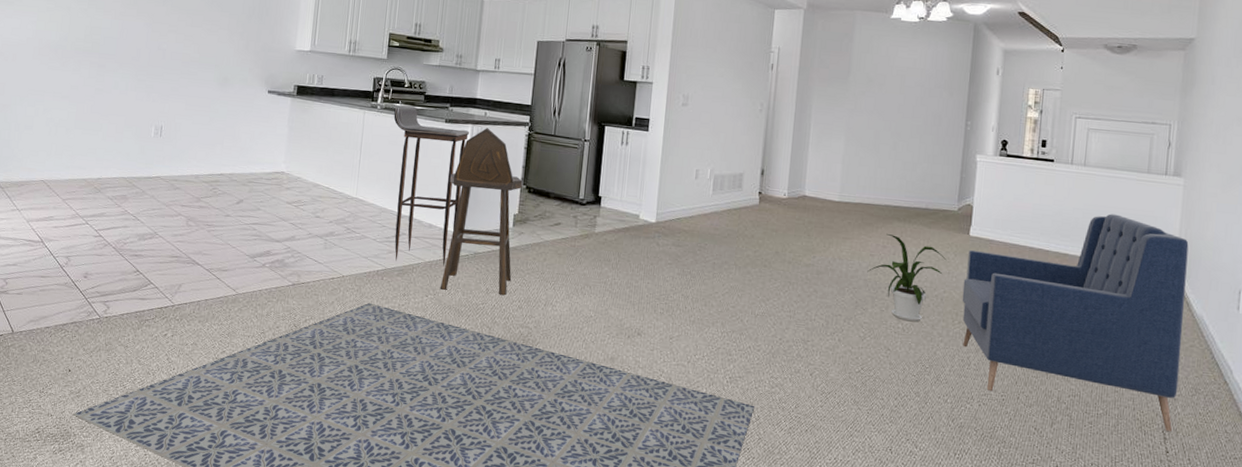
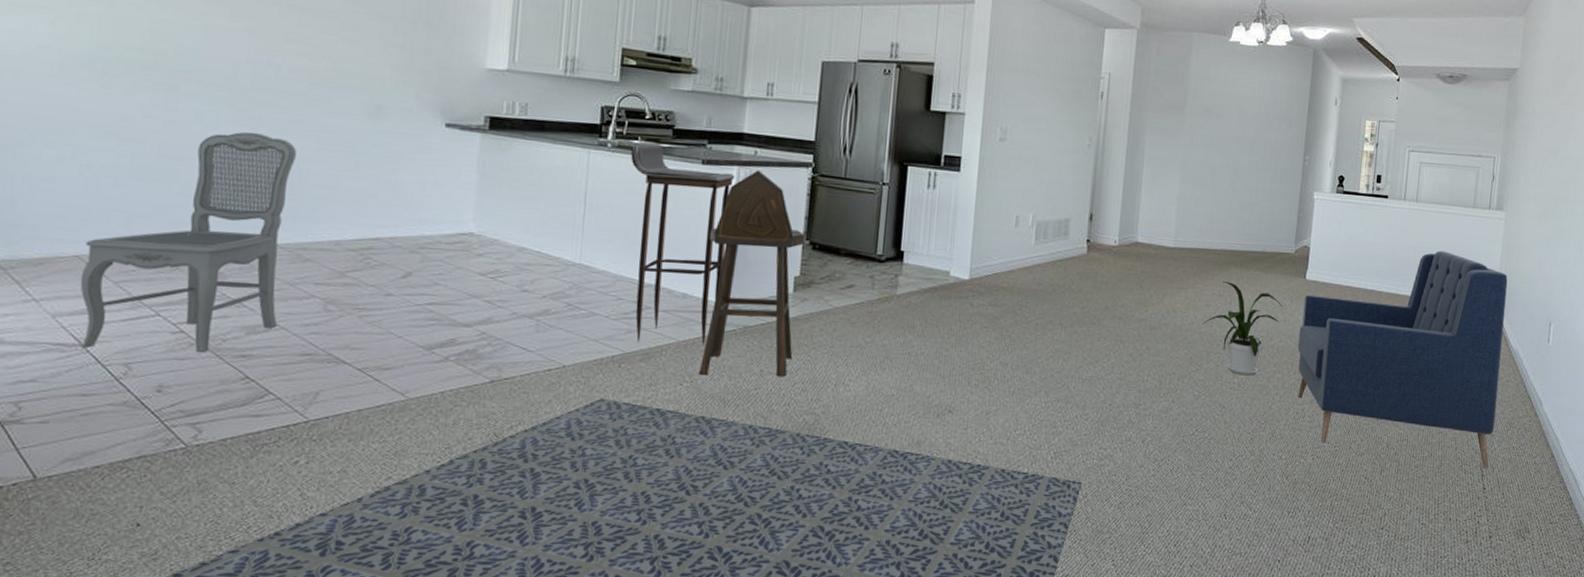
dining chair: none [43,96,173,251] -> present [80,132,296,352]

